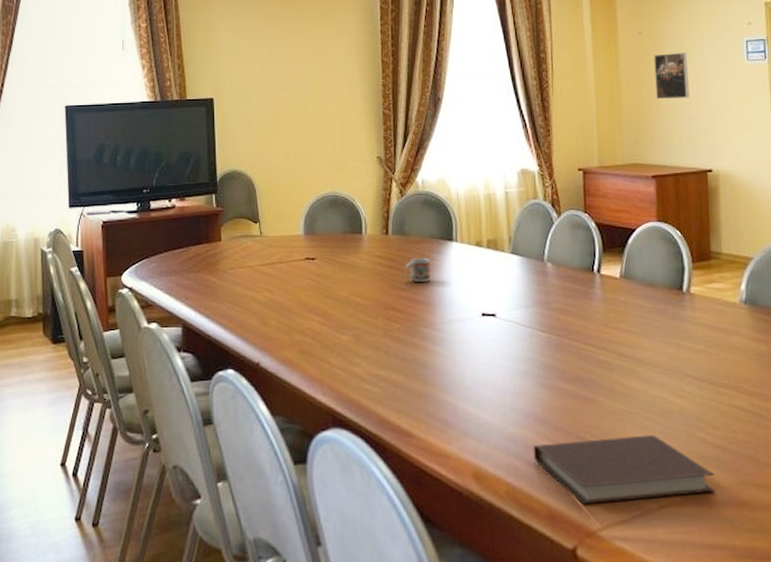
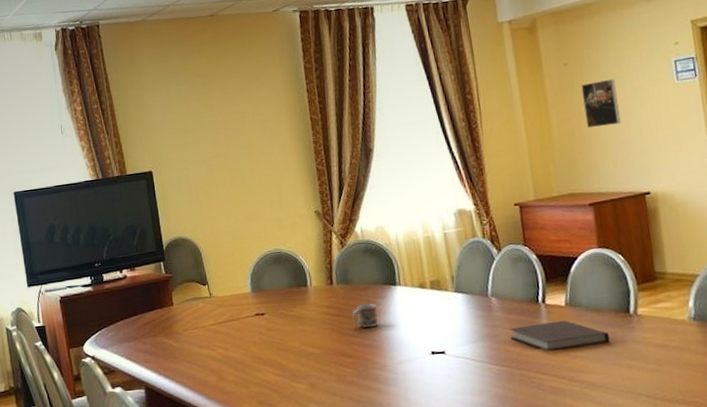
notebook: none [562,292,661,322] -> present [509,320,610,351]

